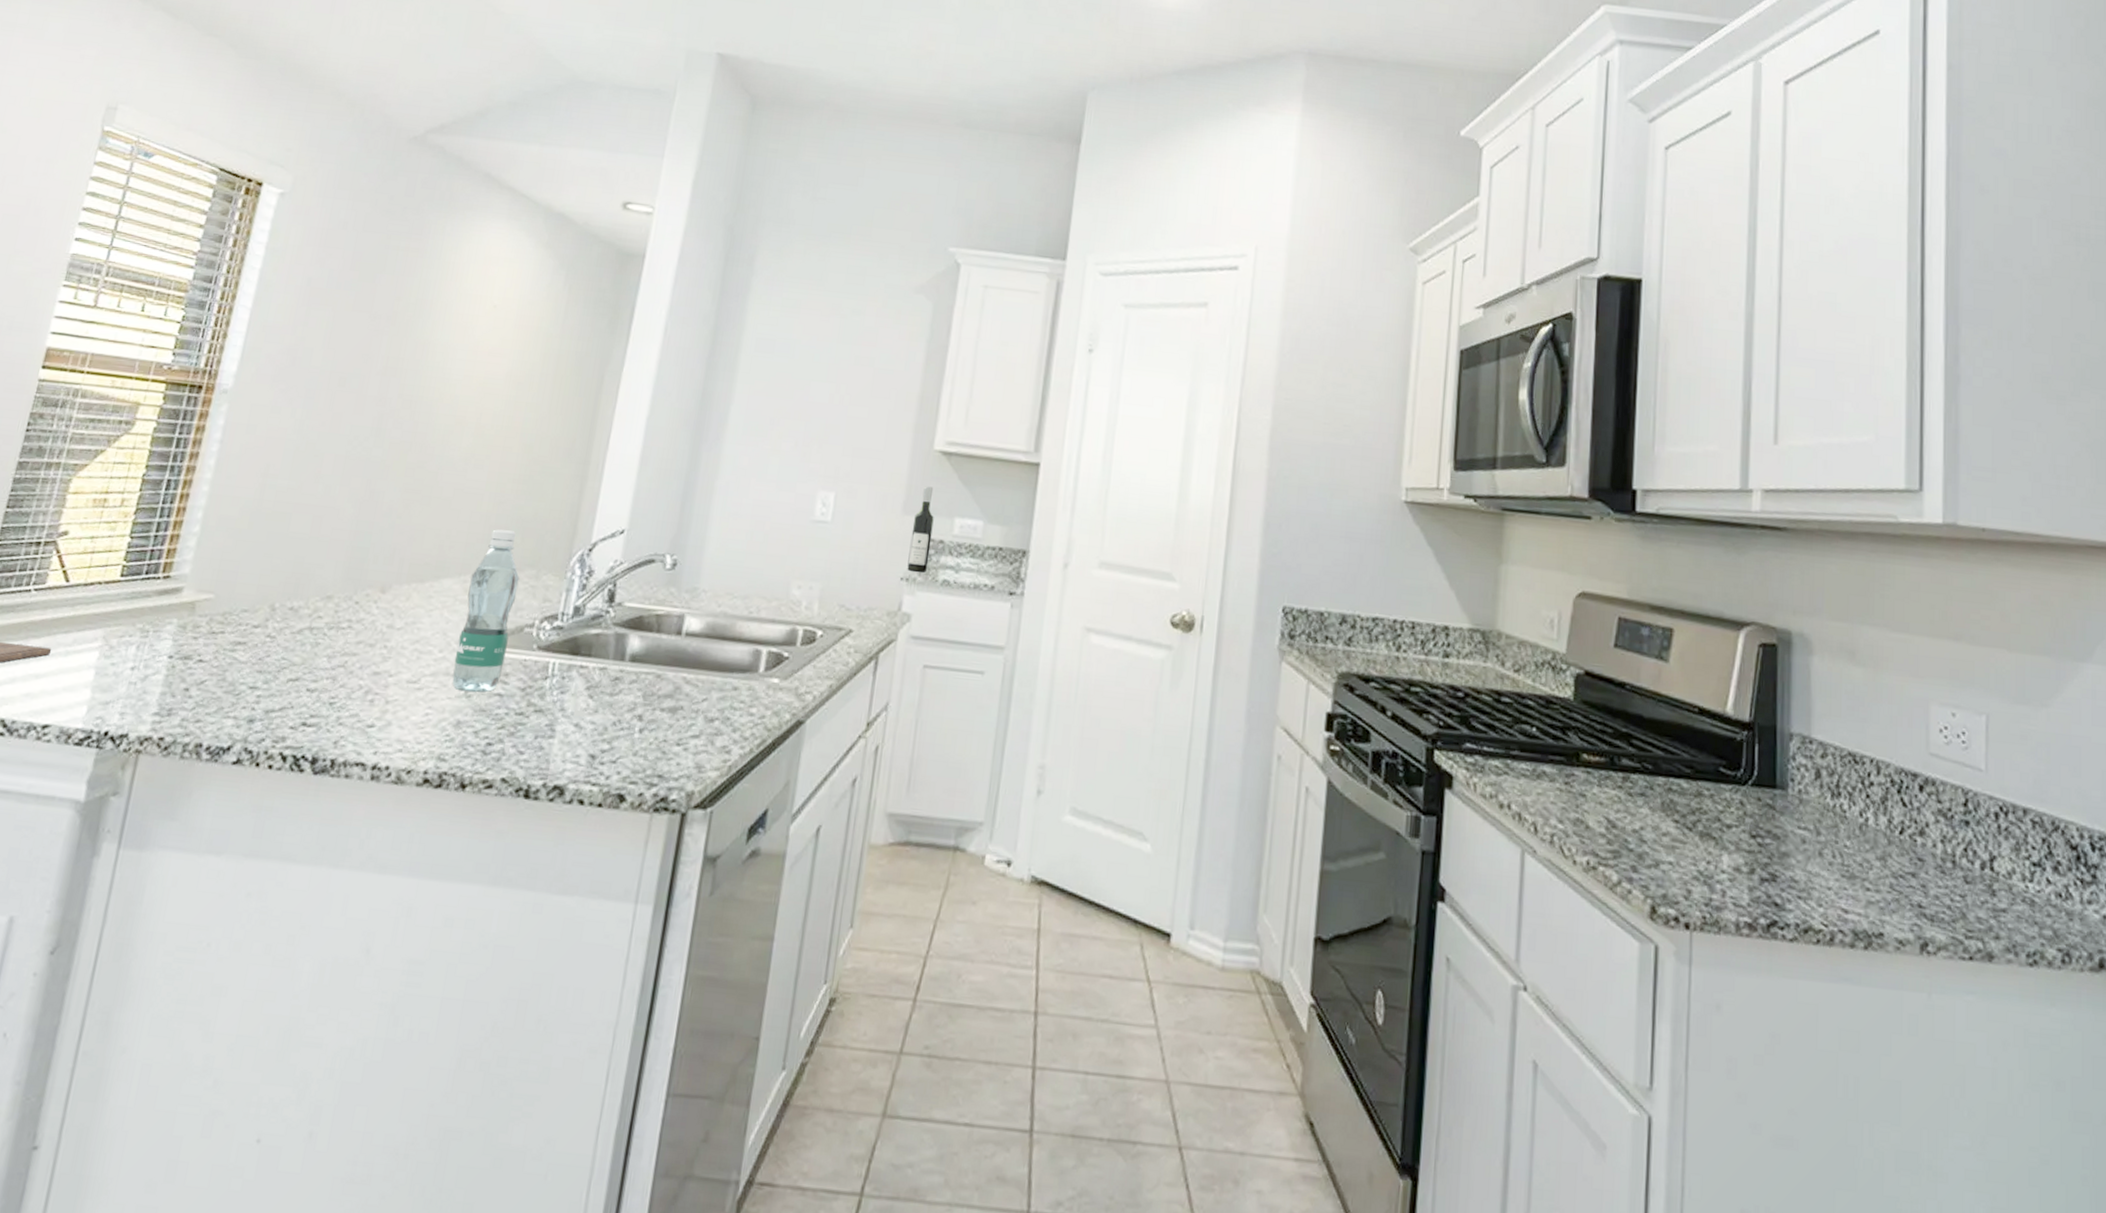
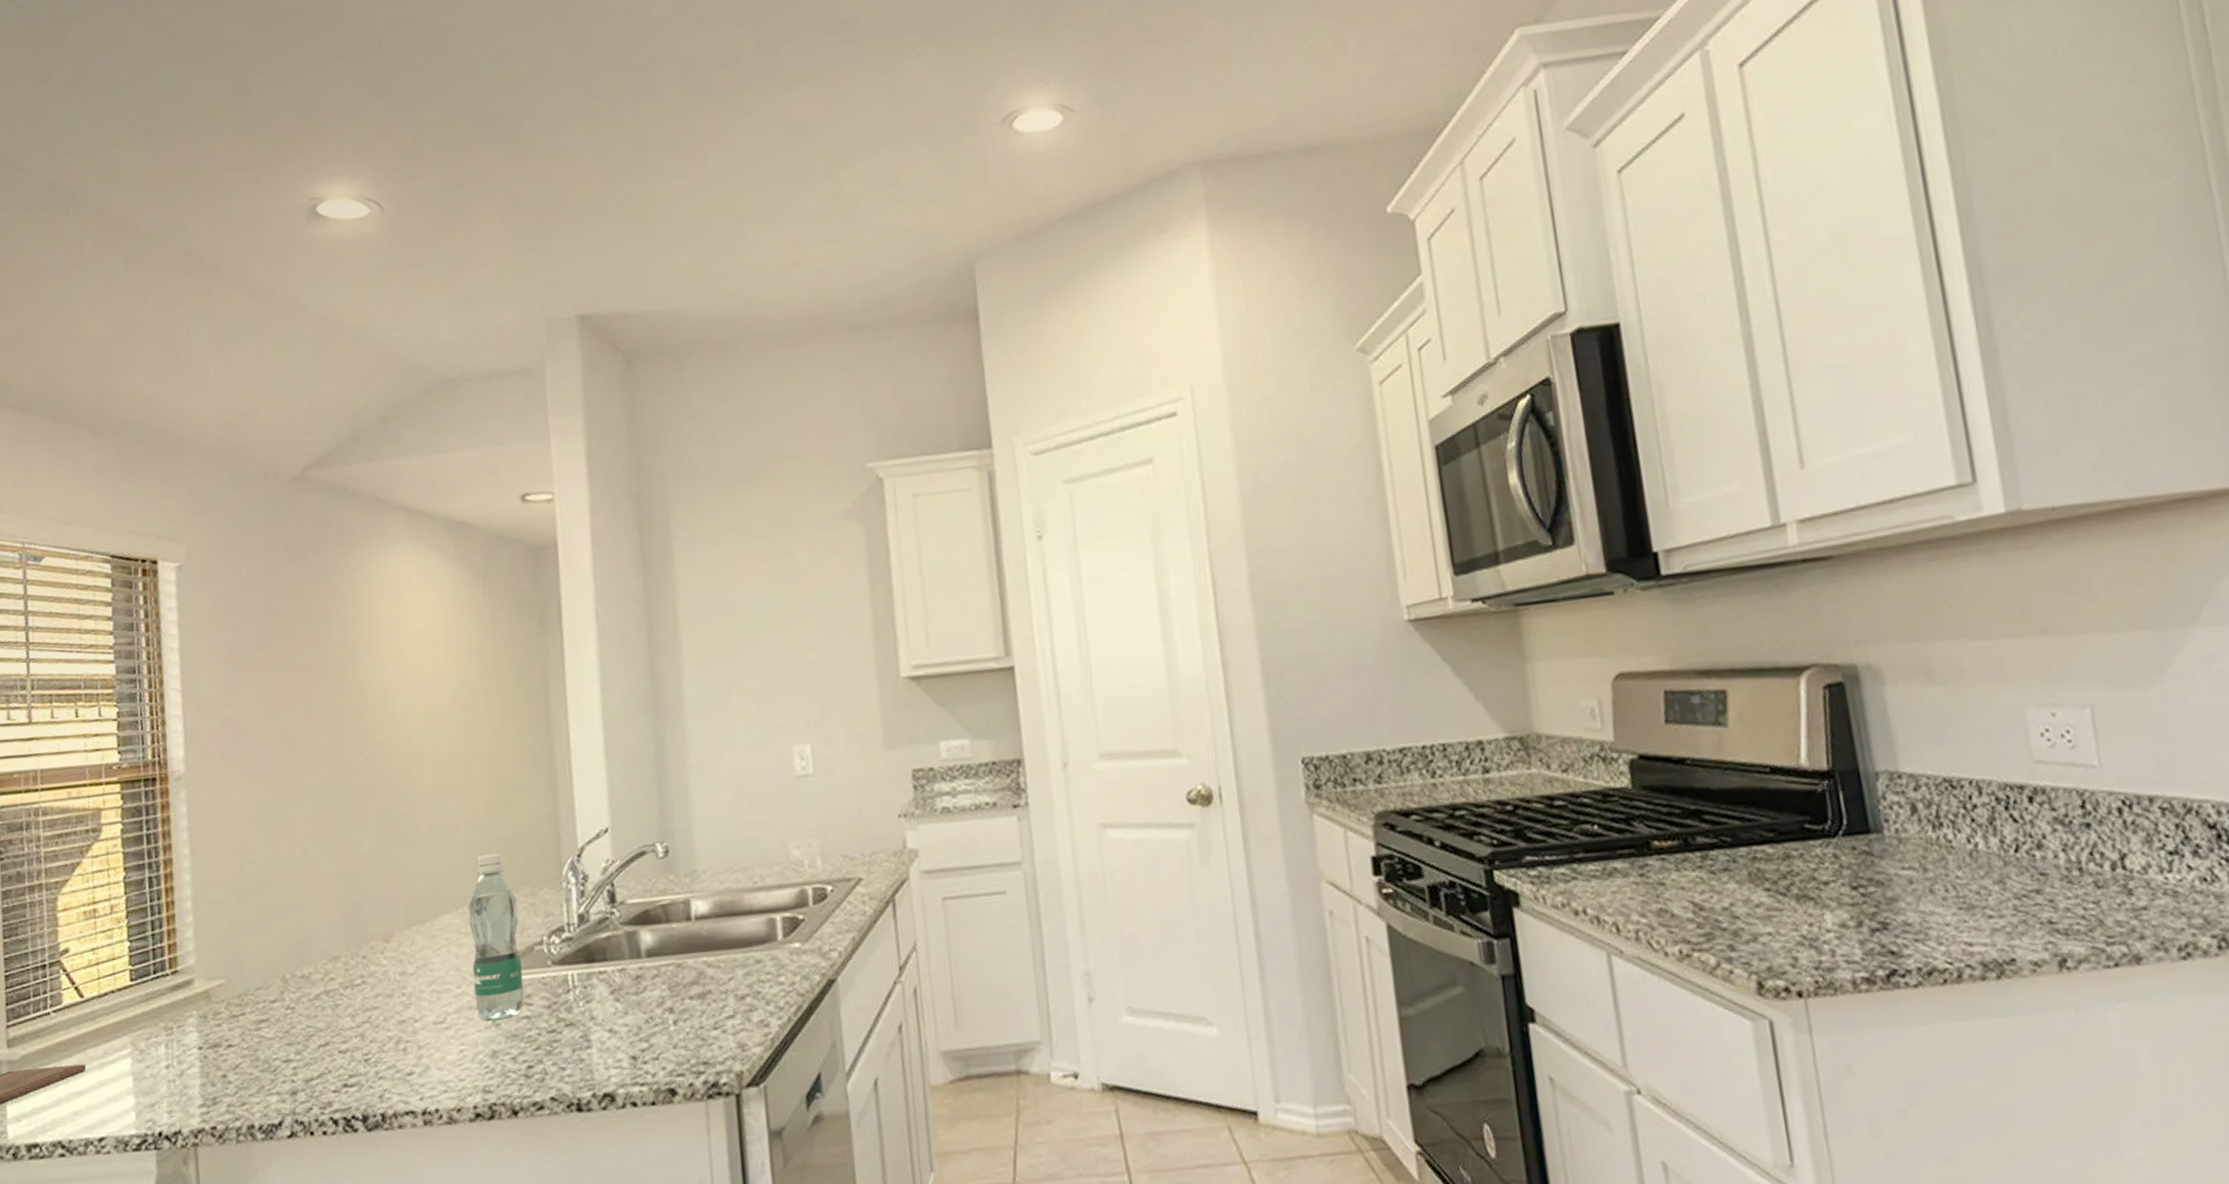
bottle: present [907,486,934,574] -> none [897,715,924,807]

